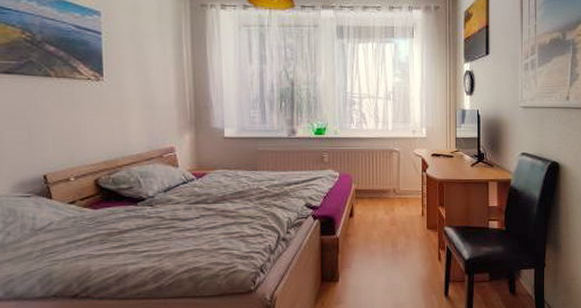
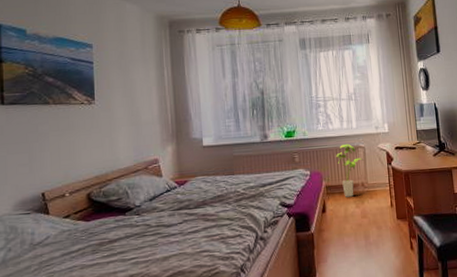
house plant: none [368,146,398,203] -> present [336,143,364,197]

